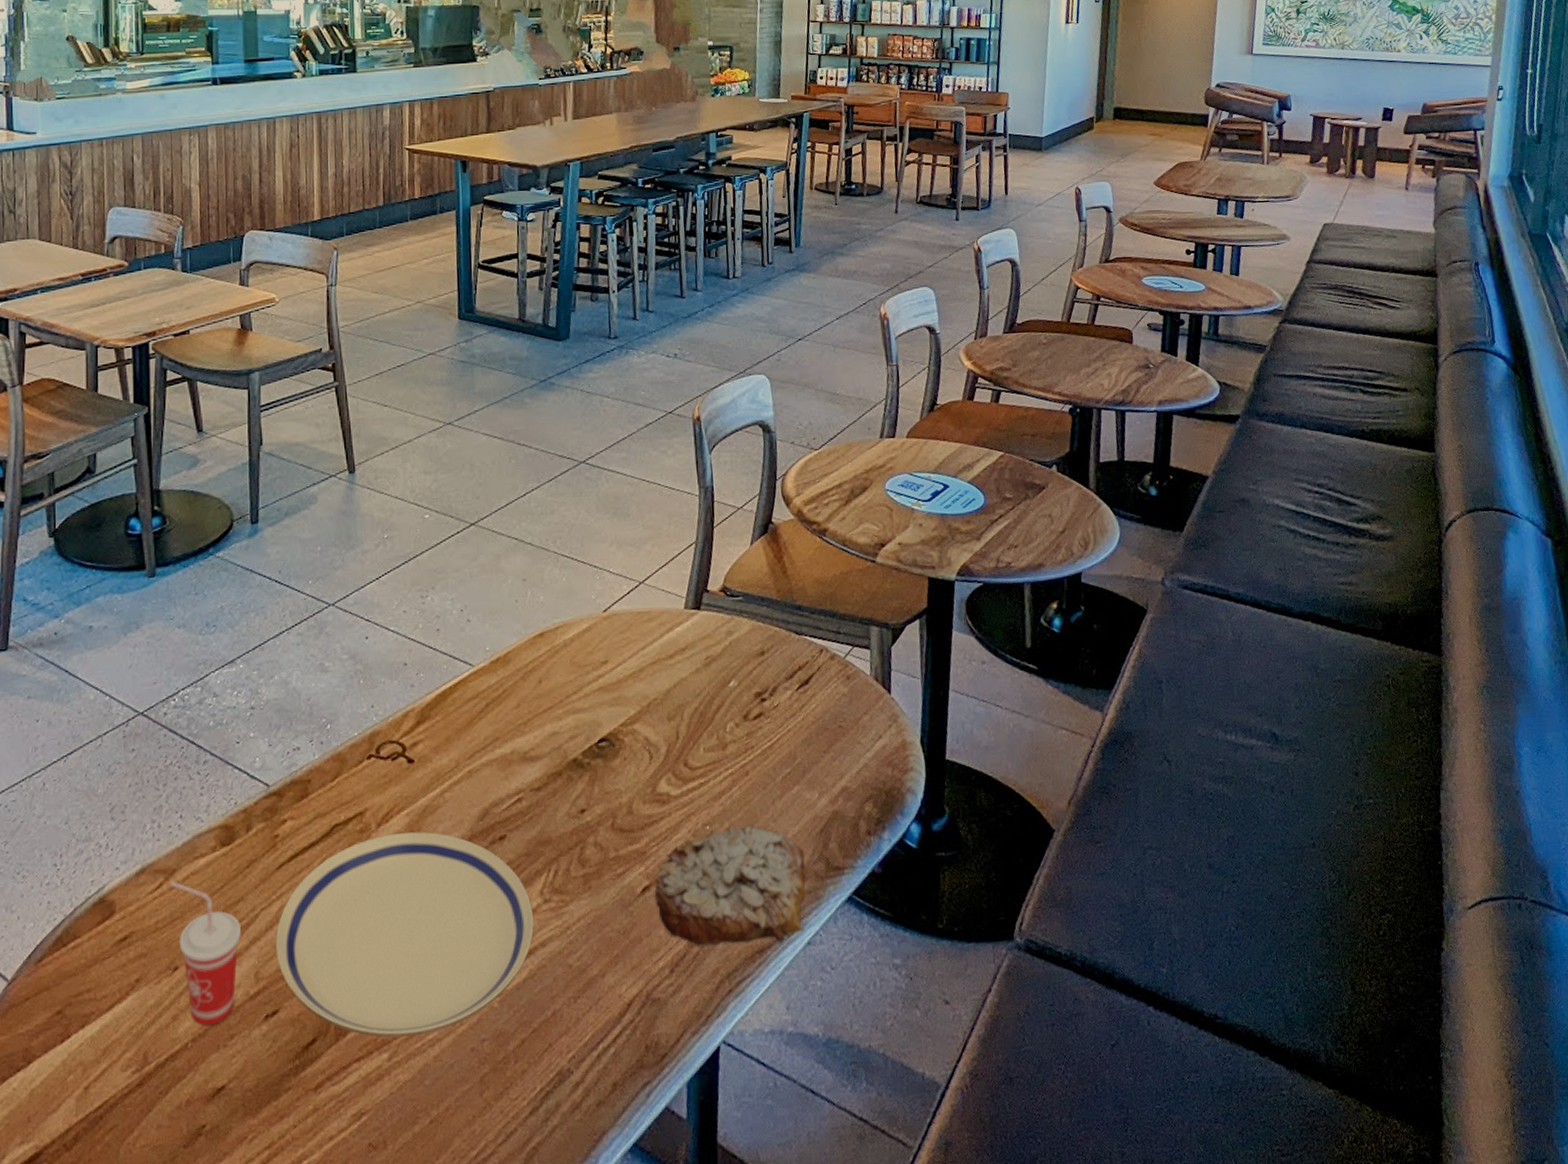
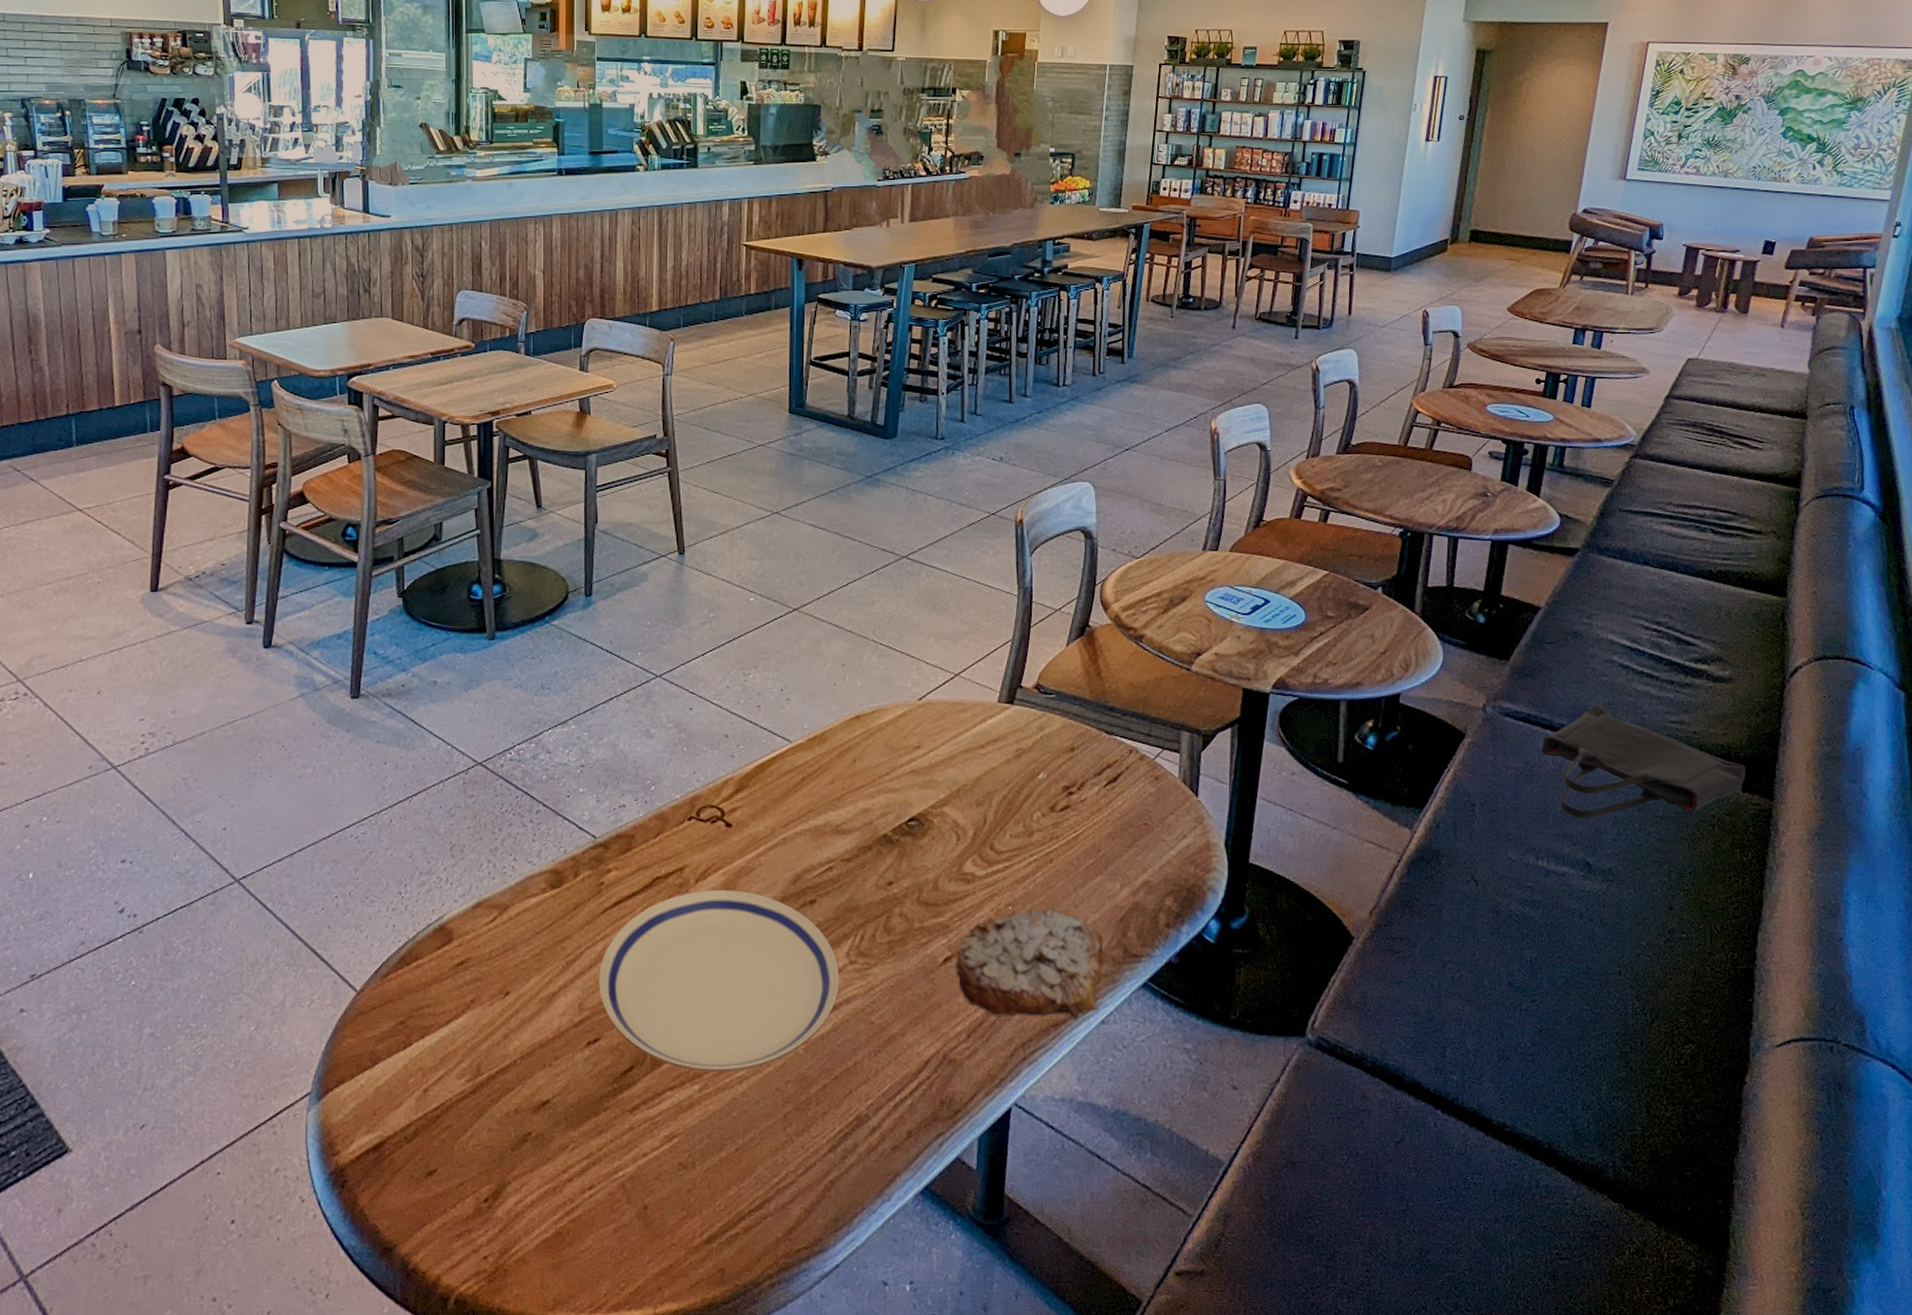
beverage cup: present [170,881,241,1026] -> none [503,916,567,1046]
tote bag: none [1220,571,1414,688] -> present [1541,705,1746,818]

